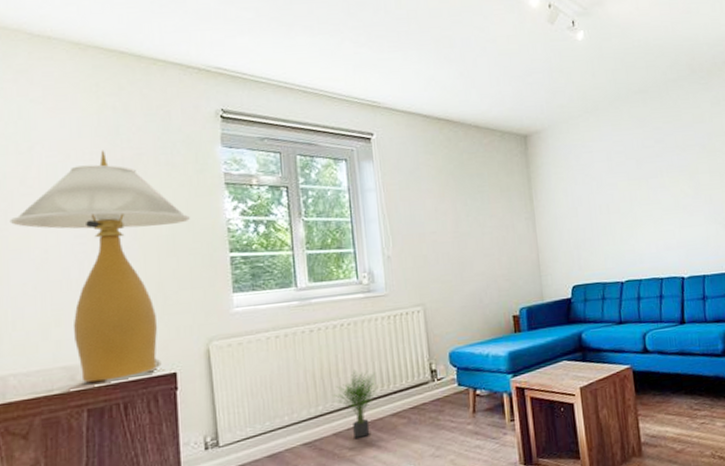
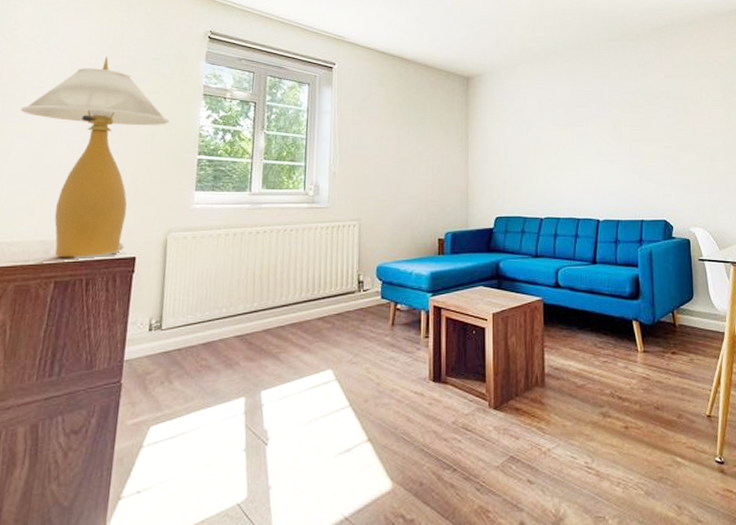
potted plant: present [333,370,378,438] -> none [268,273,308,337]

